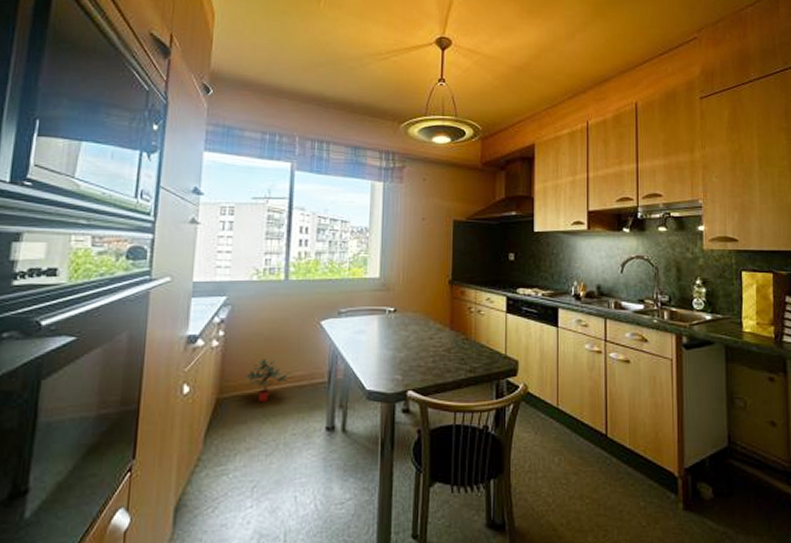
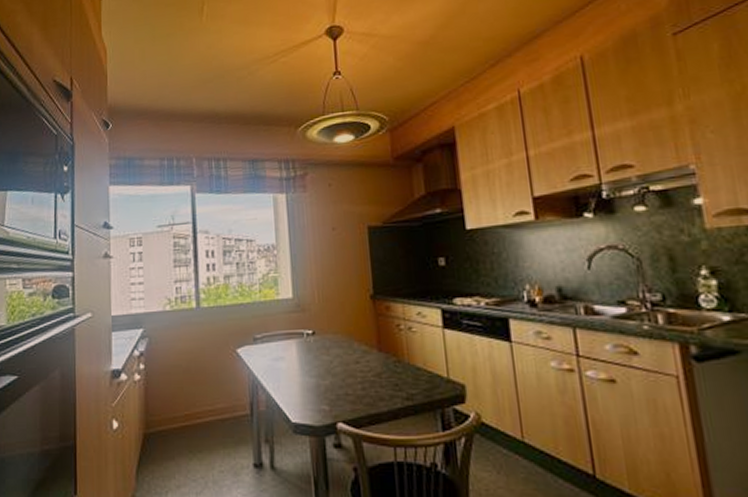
potted plant: present [243,359,291,403] -> none [167,391,213,438]

